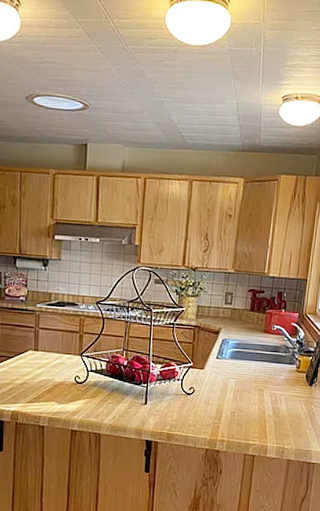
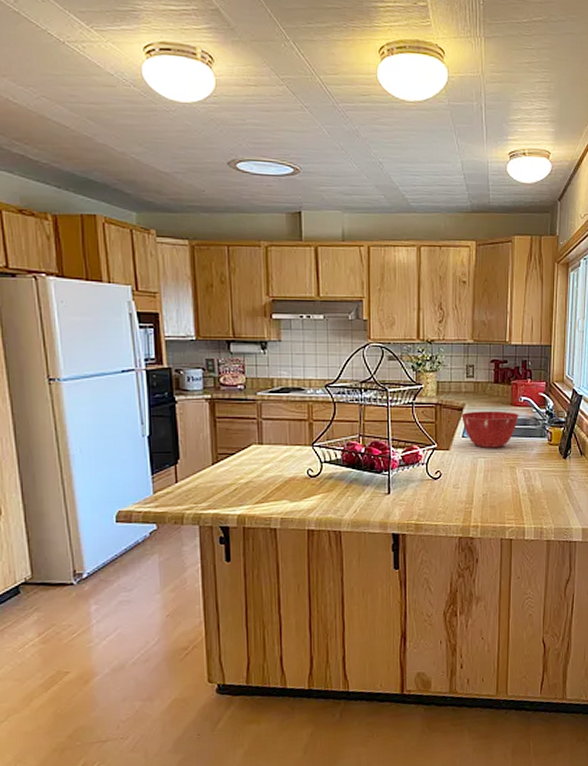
mixing bowl: none [217,335,271,371] -> present [461,410,519,448]

